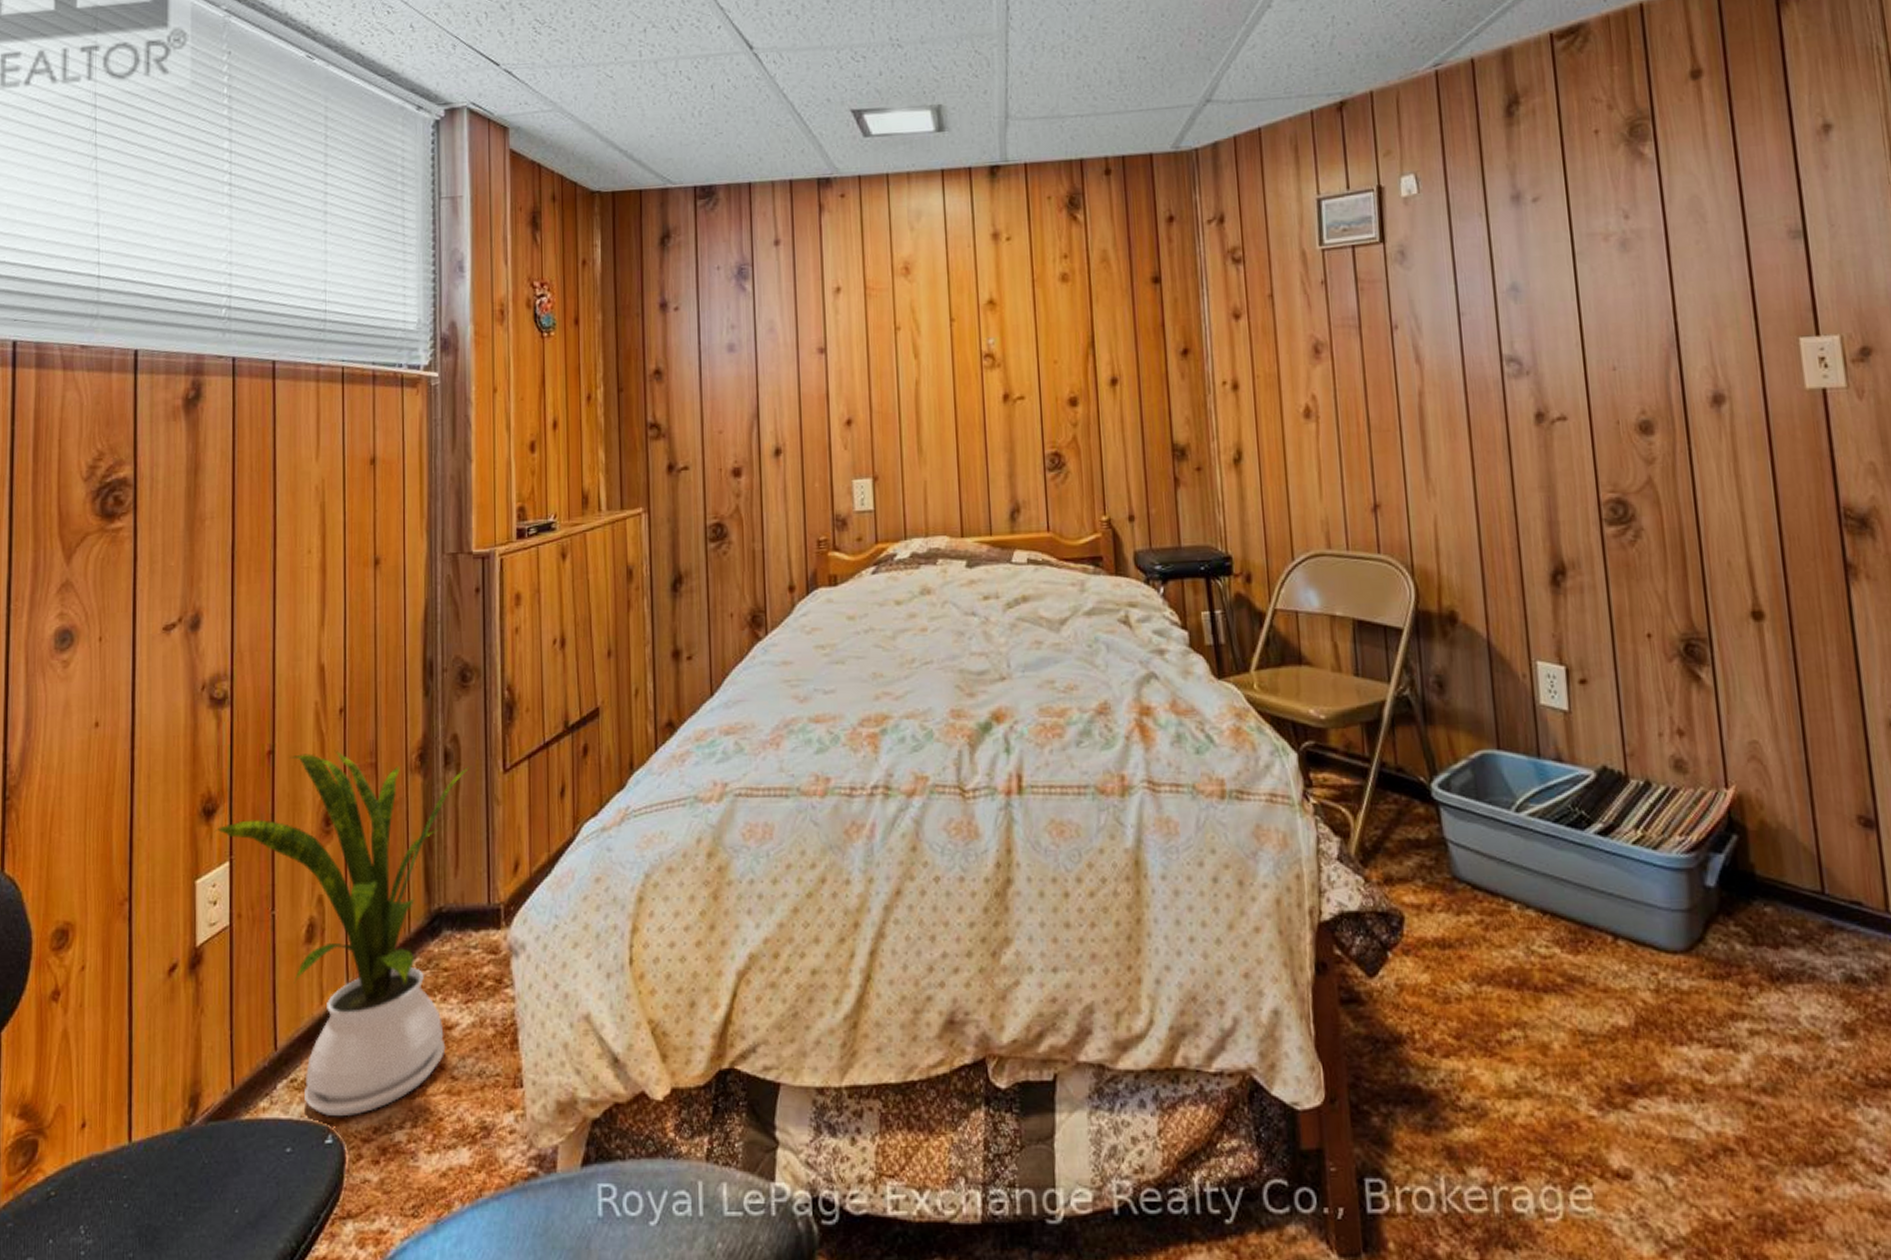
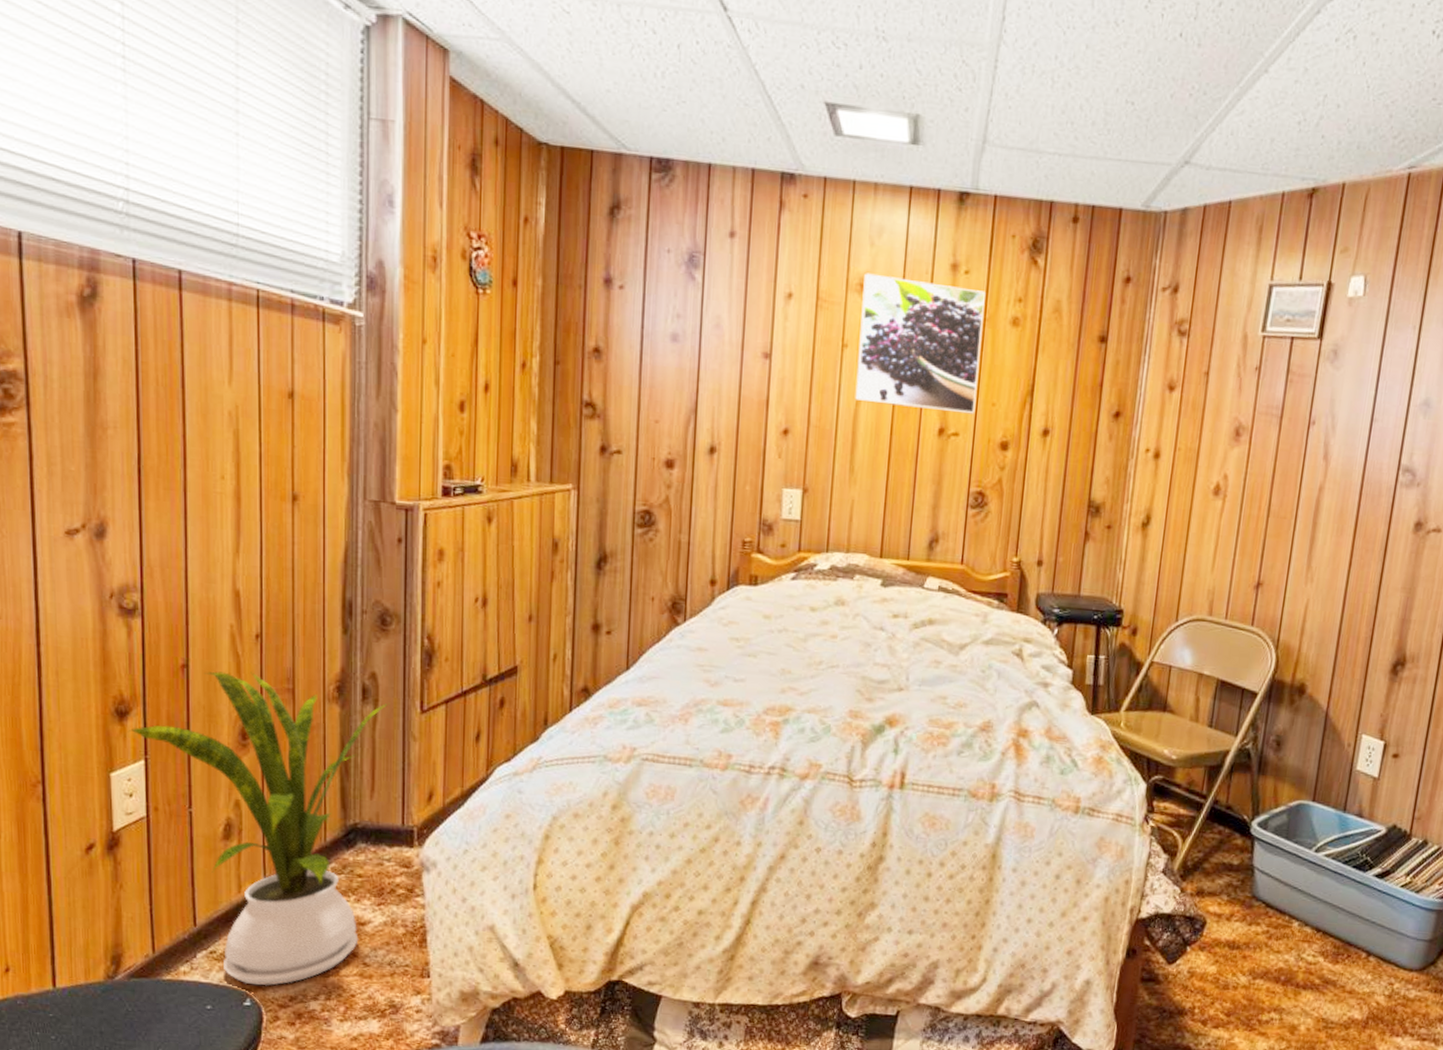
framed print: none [908,253,1038,381] -> present [855,273,986,415]

